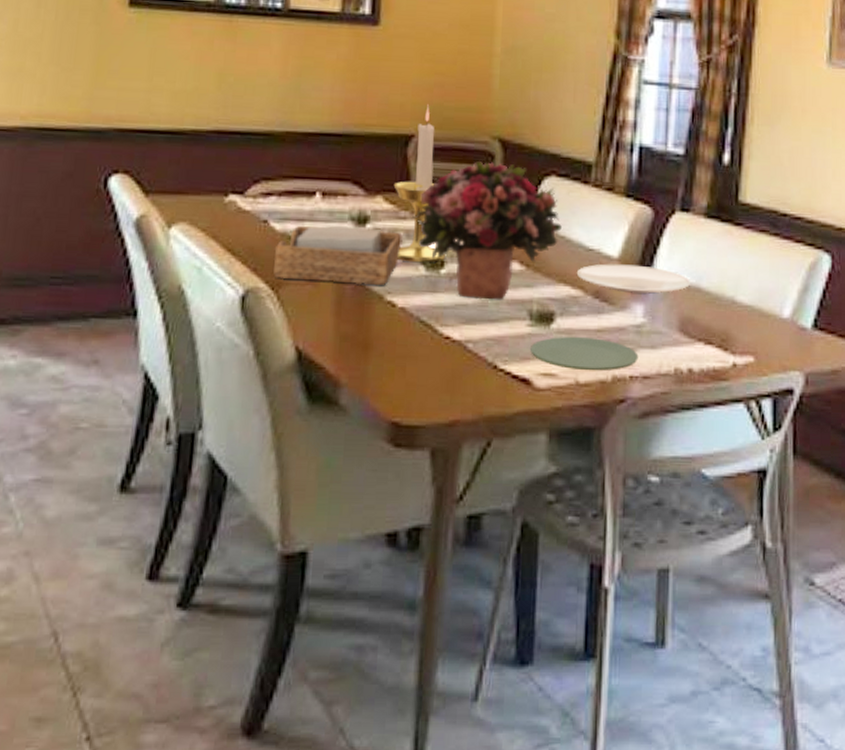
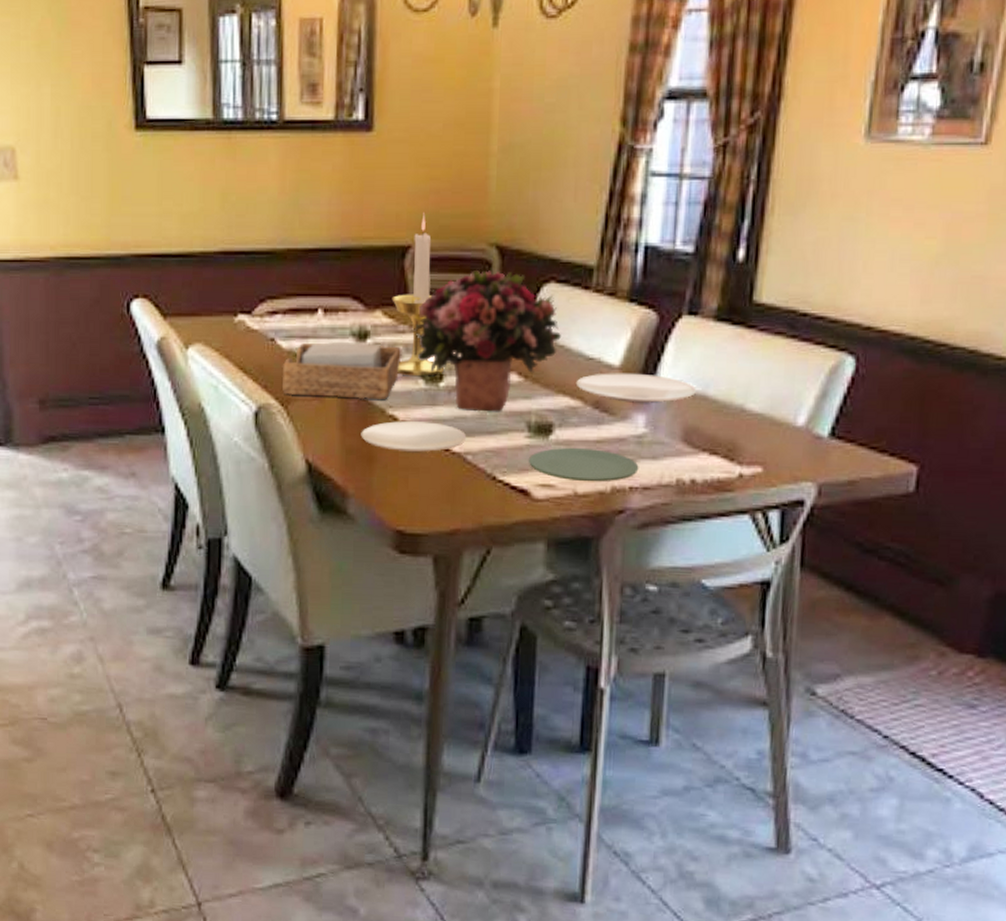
plate: none [356,307,468,341] -> present [361,421,467,453]

